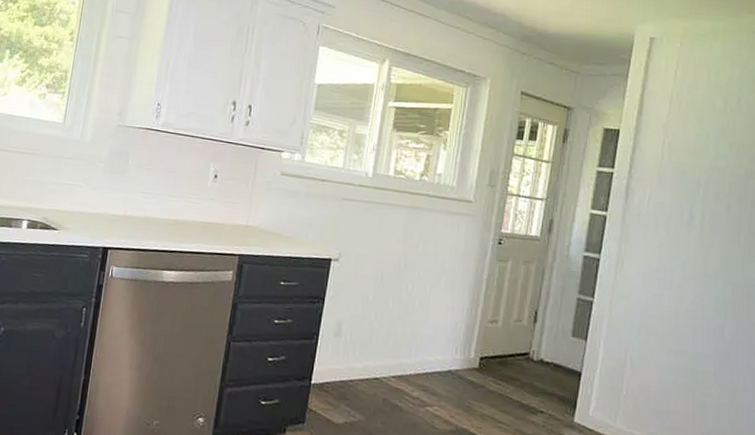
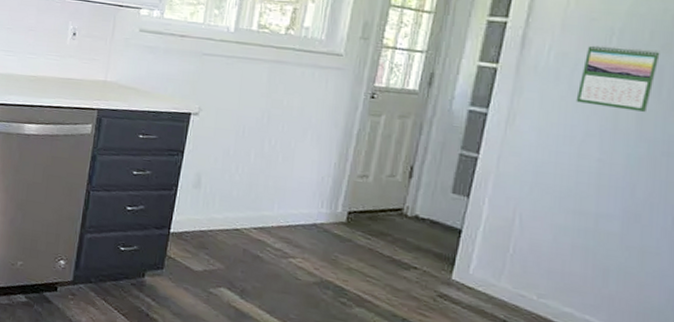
calendar: none [672,195,738,257] -> present [575,45,660,112]

